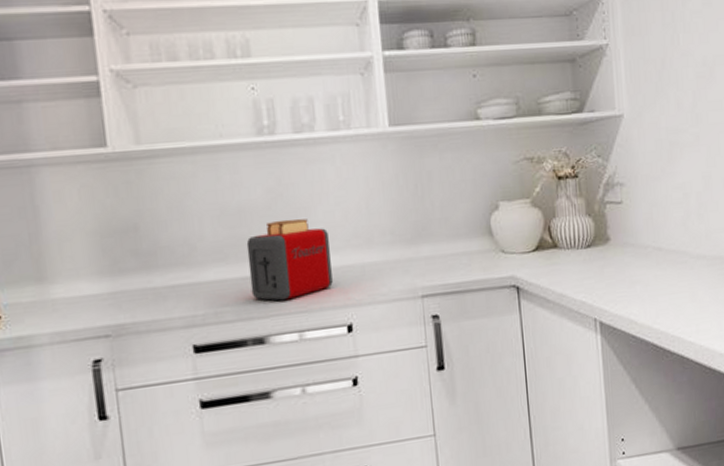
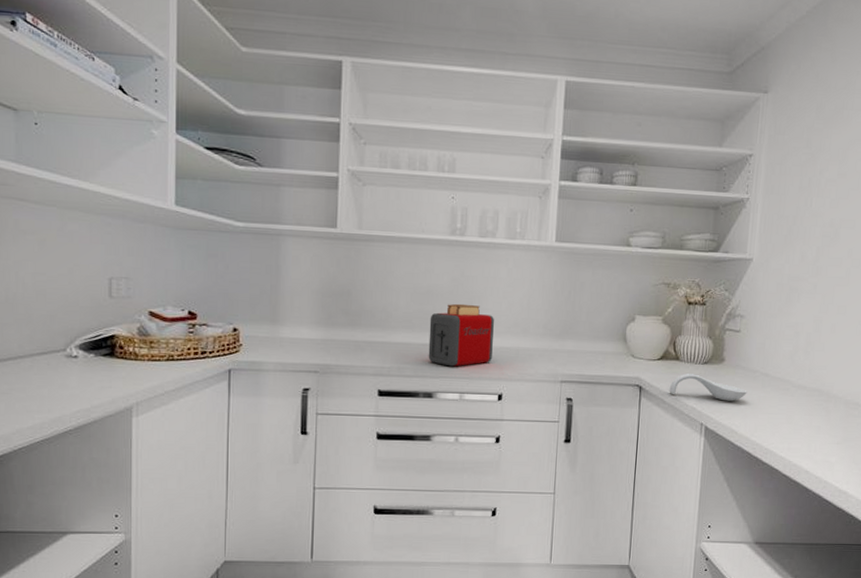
spoon rest: none [551,261,641,291] -> present [669,373,747,401]

